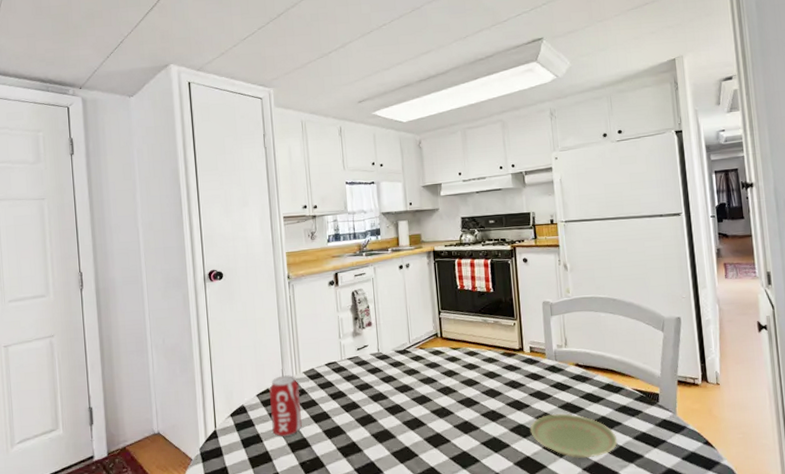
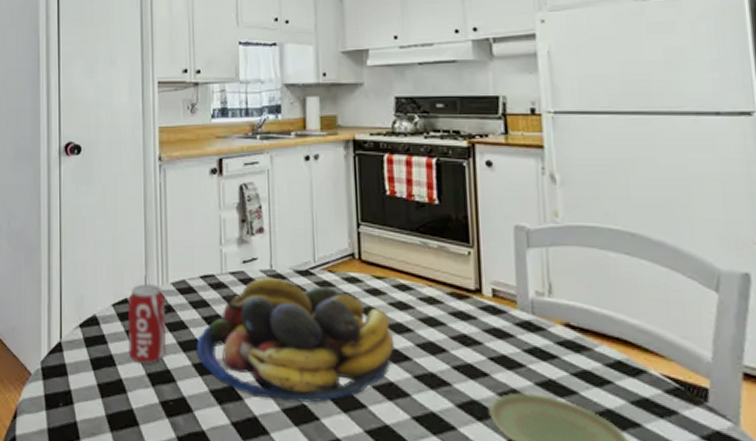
fruit bowl: none [325,358,468,447] -> present [196,276,395,403]

